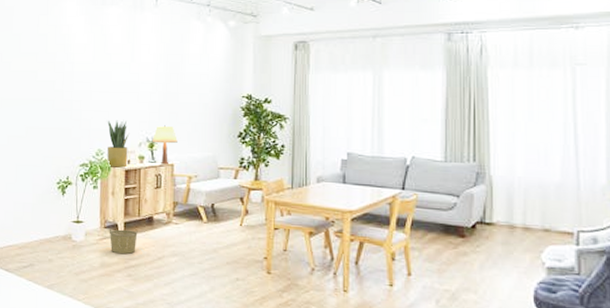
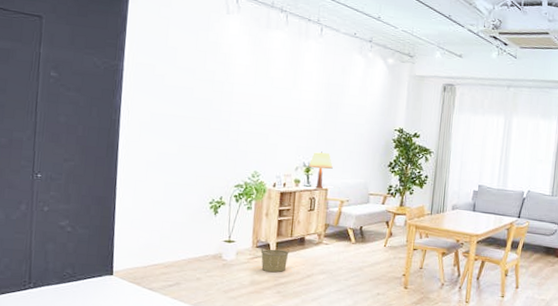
planter: present [107,120,130,168] -> none [262,144,287,190]

